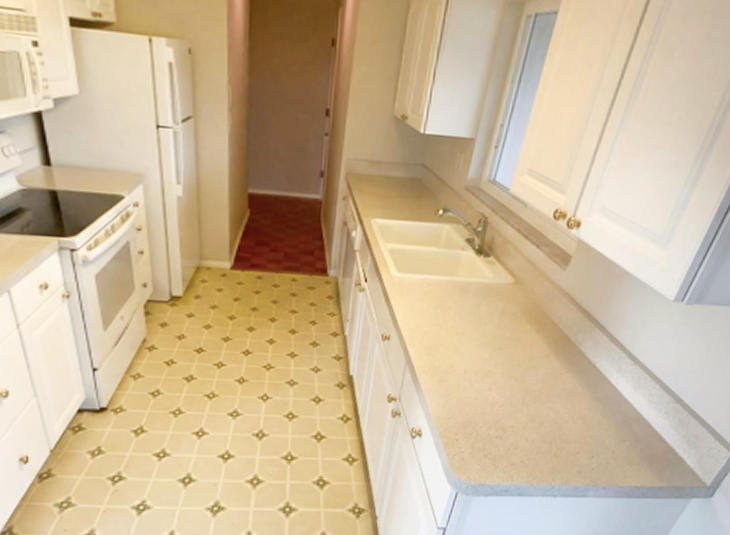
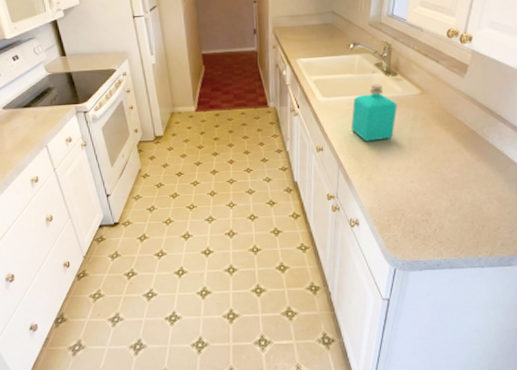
soap bottle: none [427,264,486,335] -> present [351,84,397,142]

